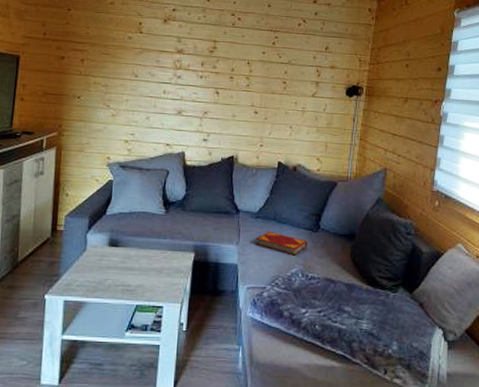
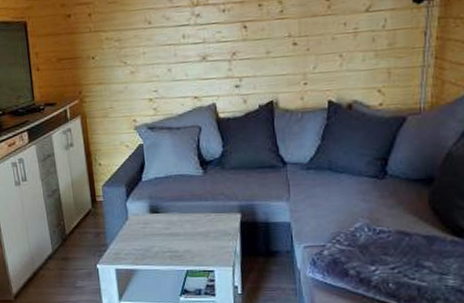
hardback book: present [255,231,308,256] -> none [308,183,373,208]

